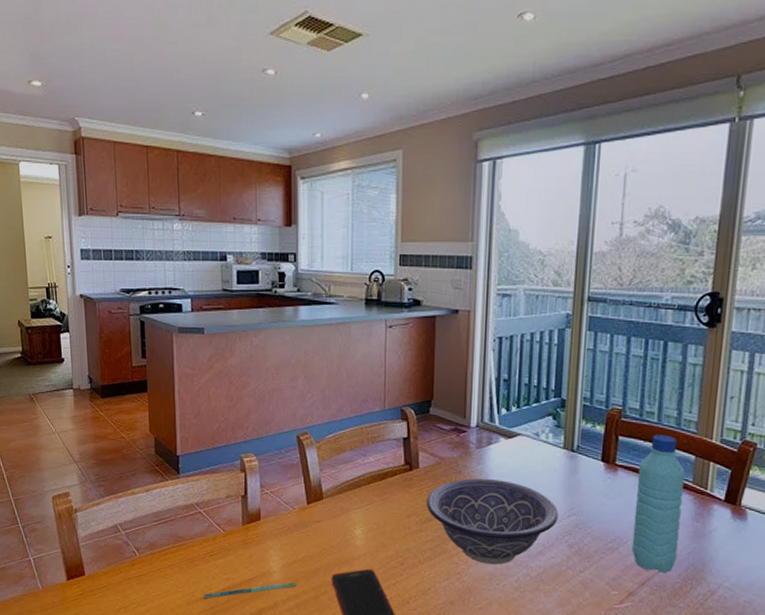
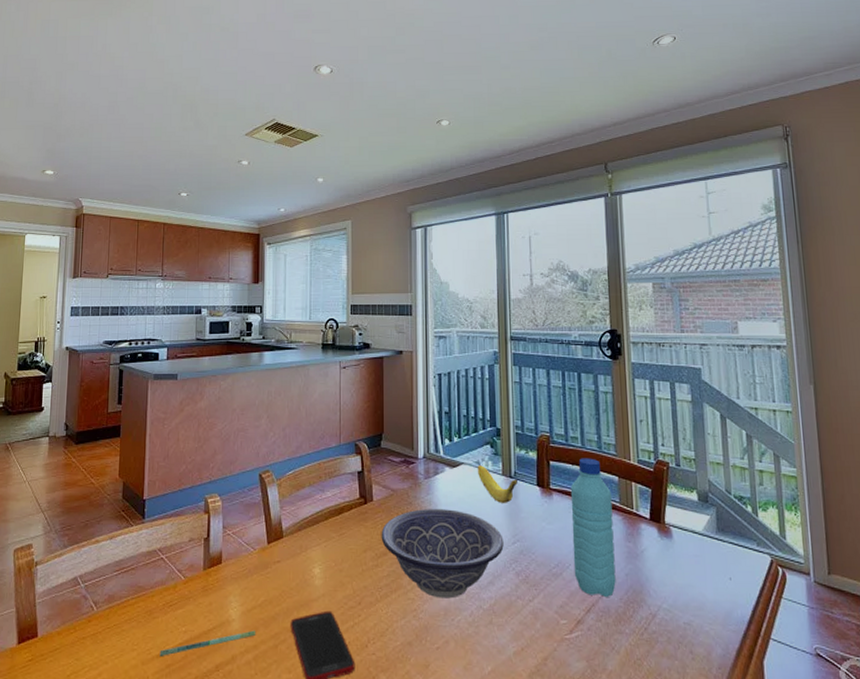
banana: none [535,437,580,478] -> present [477,465,518,504]

